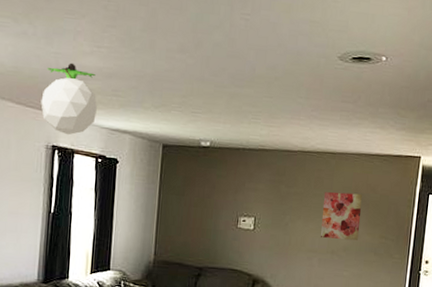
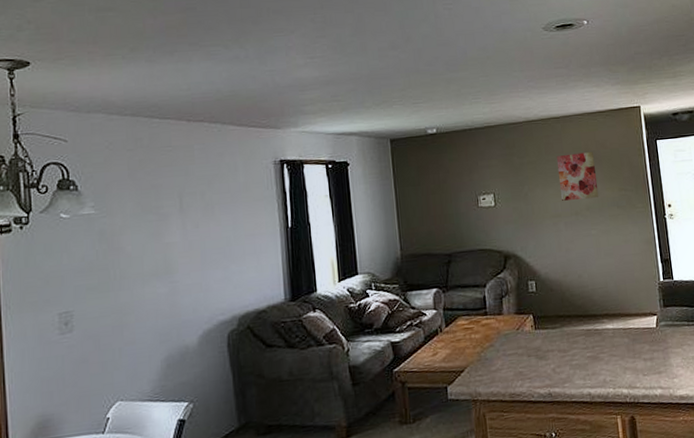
ceiling light: present [41,62,97,135] -> none [262,77,320,148]

